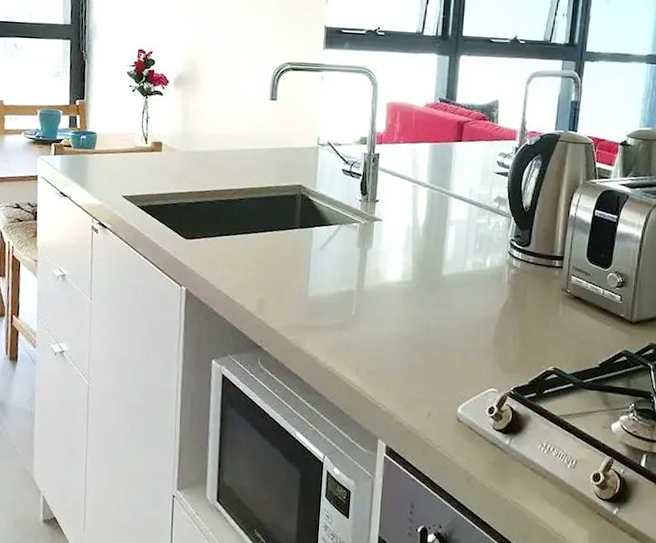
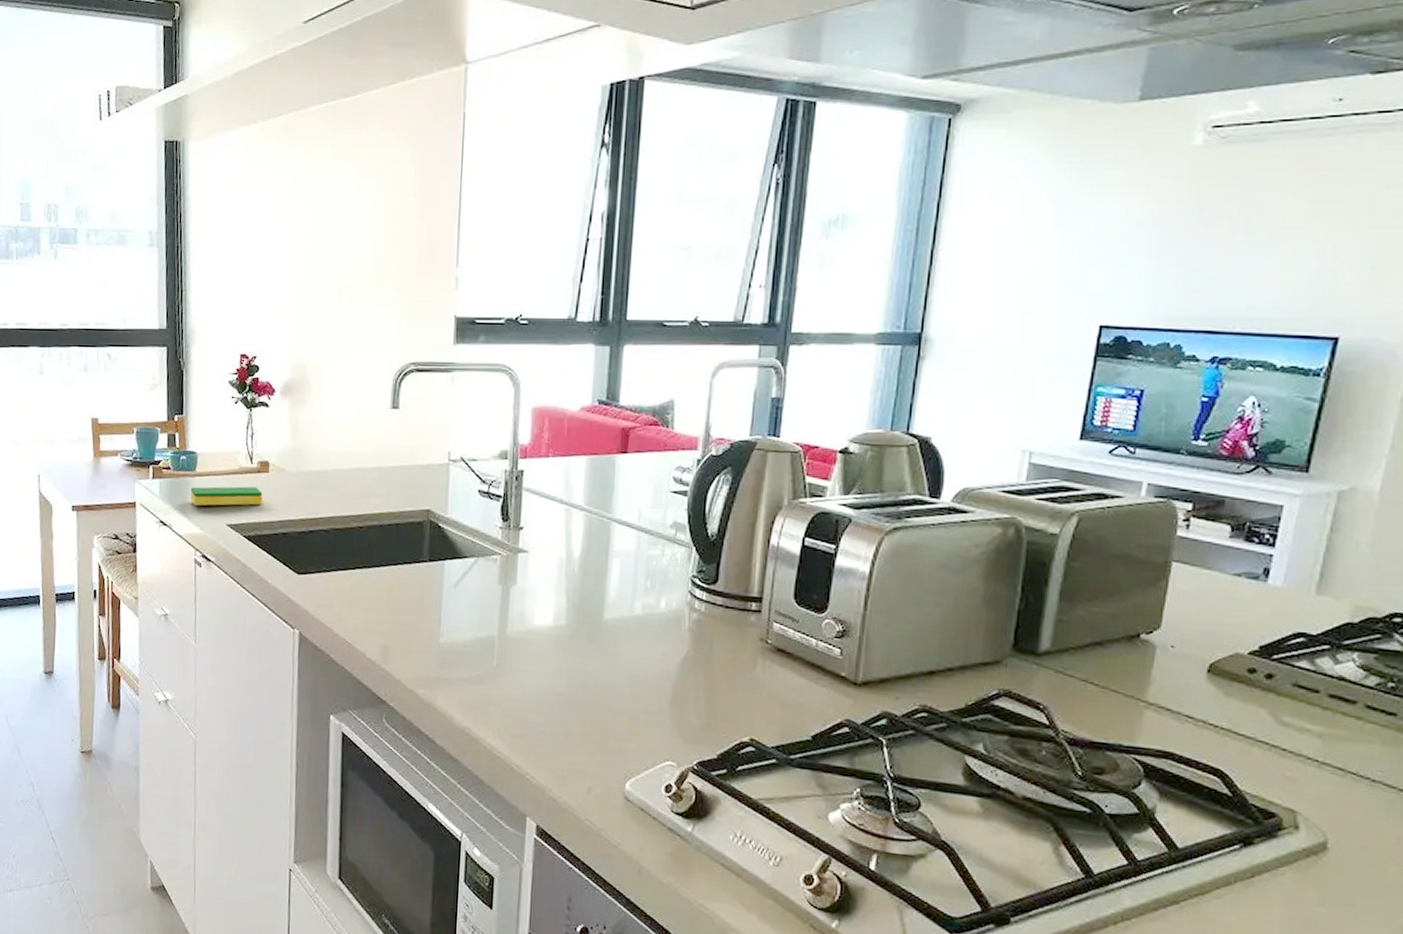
dish sponge: none [89,163,156,180] -> present [190,486,263,506]

